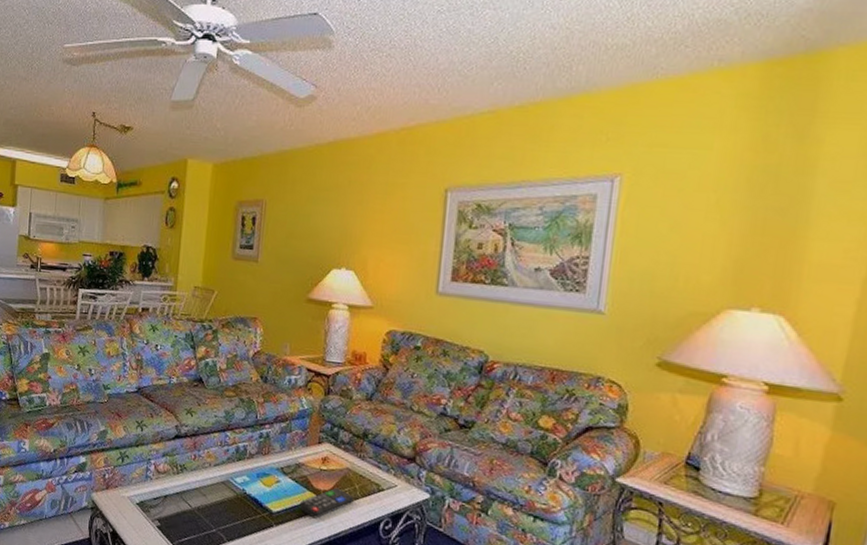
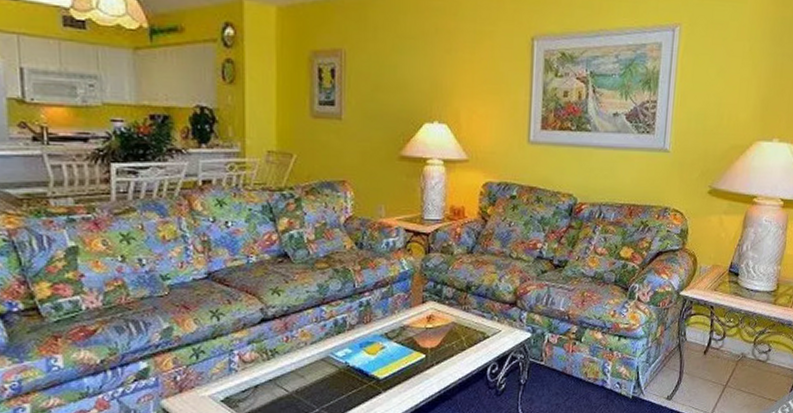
remote control: present [299,487,354,519] -> none [407,343,461,377]

